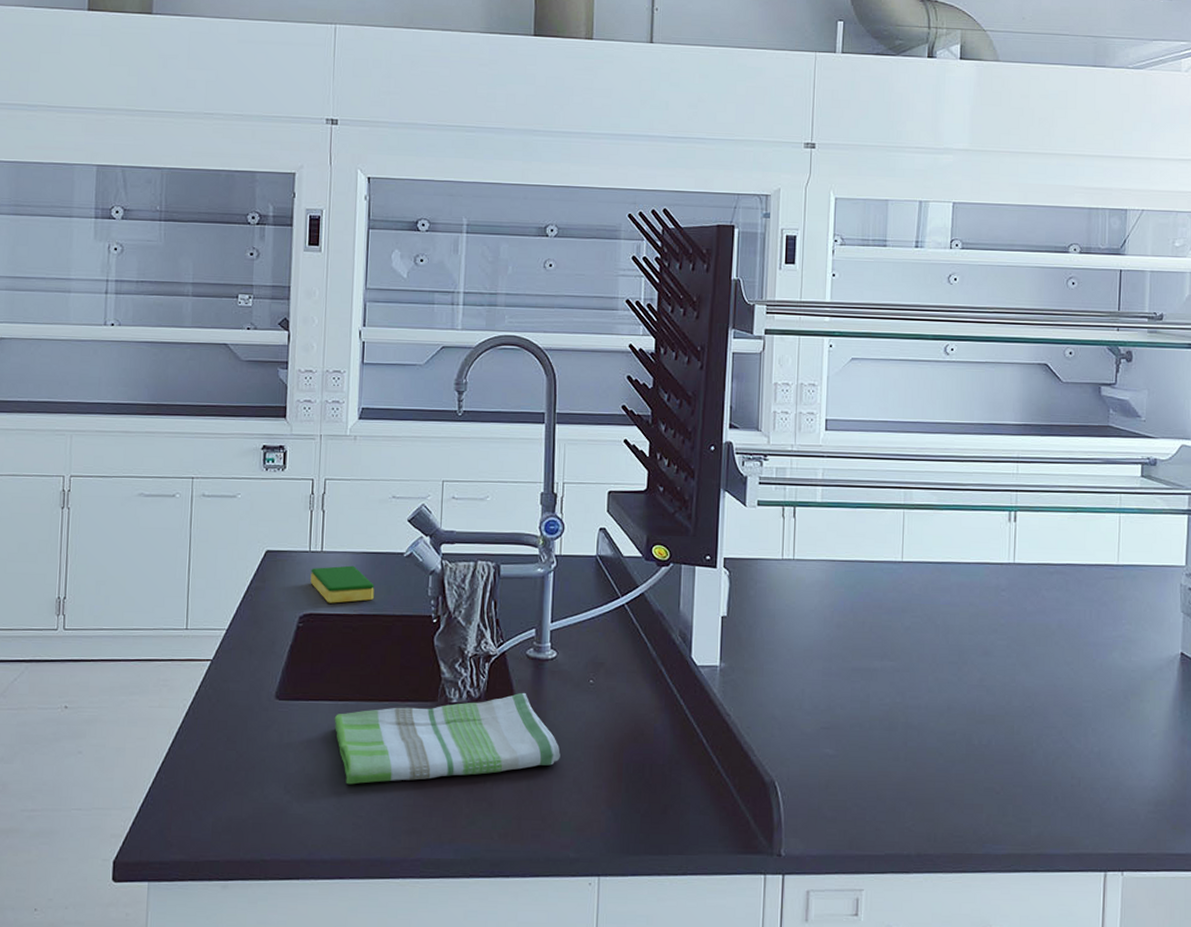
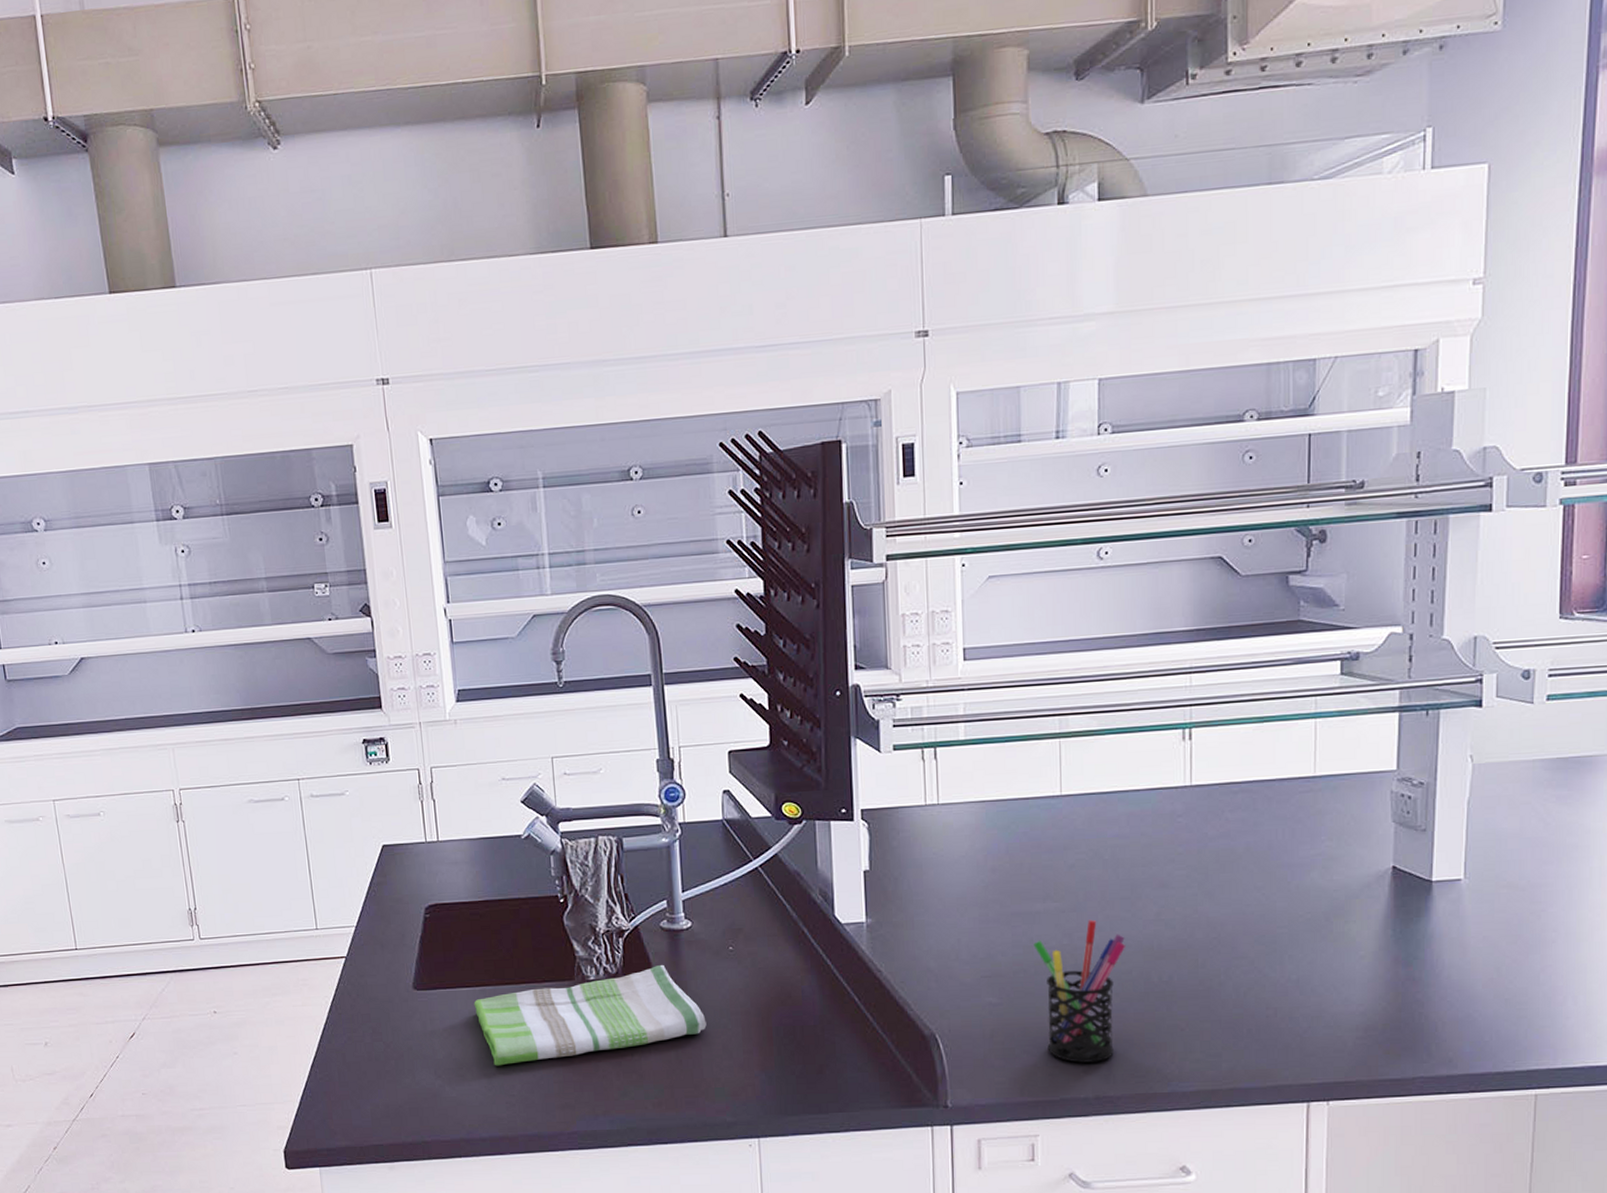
dish sponge: present [310,565,374,603] -> none [430,852,497,892]
pen holder: none [870,680,951,821] -> present [1033,919,1125,1063]

